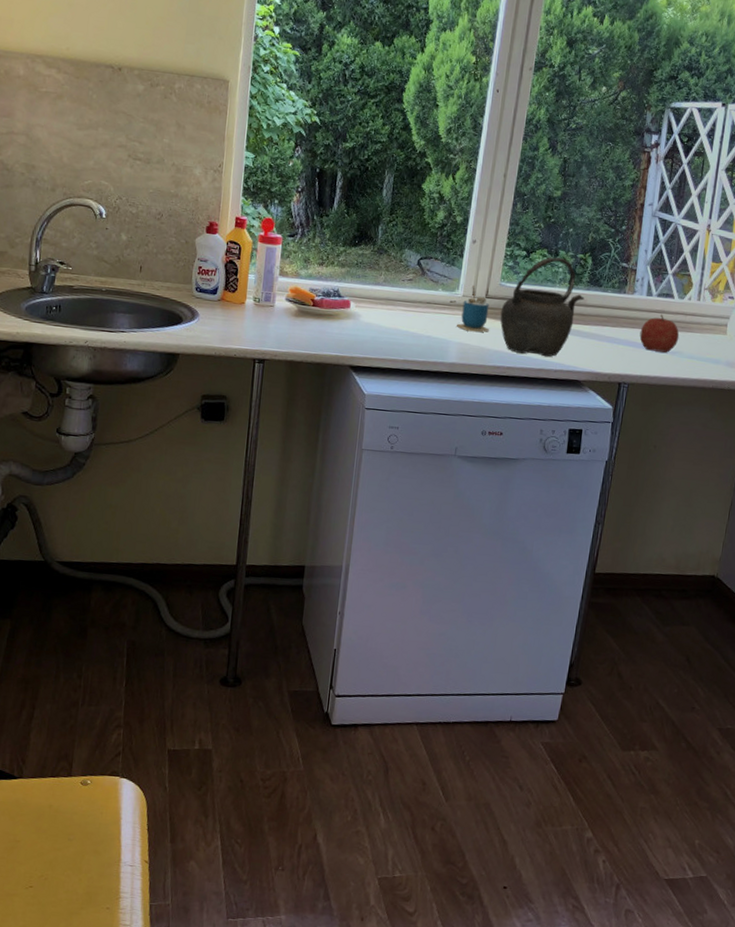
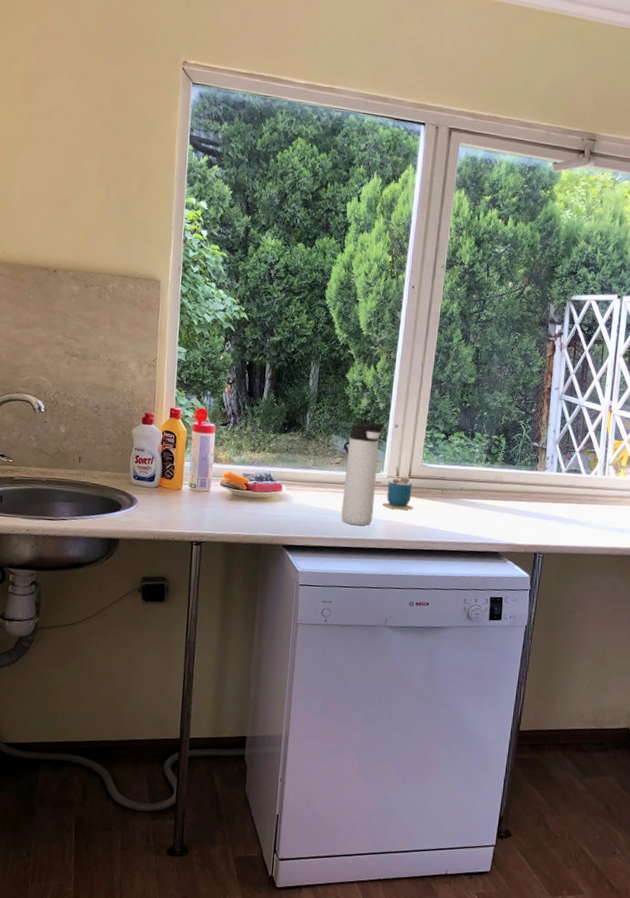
thermos bottle: none [412,232,462,348] -> present [341,418,385,526]
kettle: present [500,256,585,358] -> none [423,438,500,532]
fruit: present [639,313,680,353] -> none [552,488,588,524]

